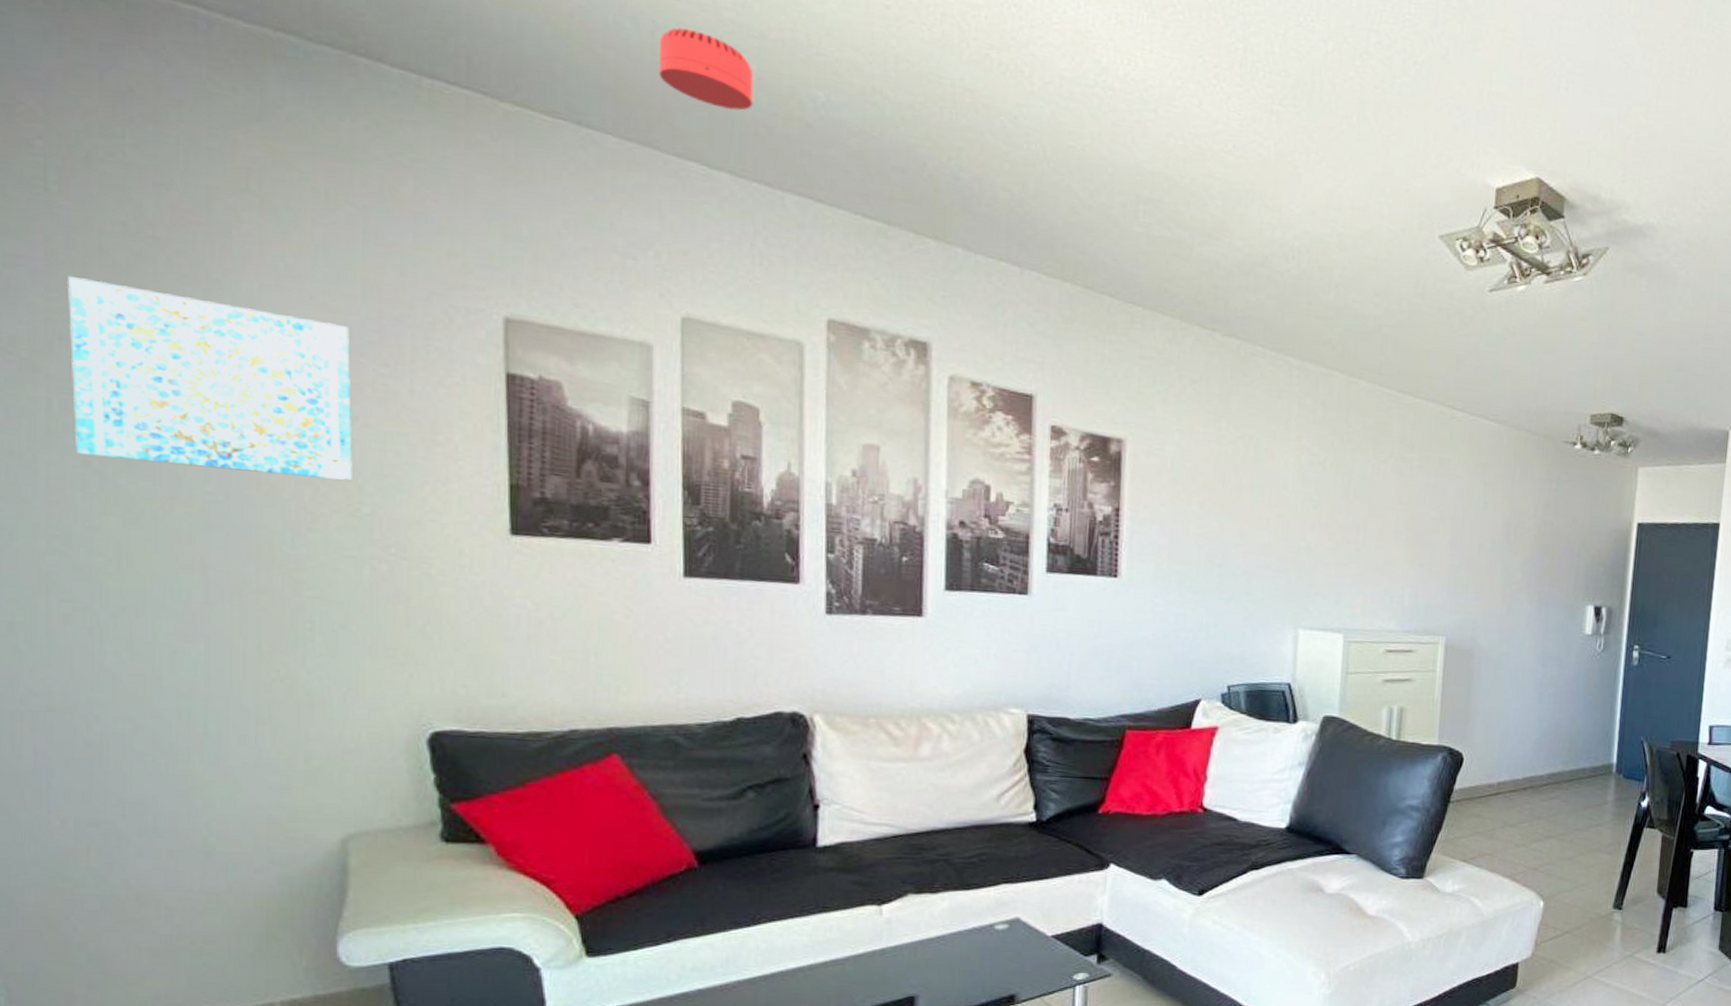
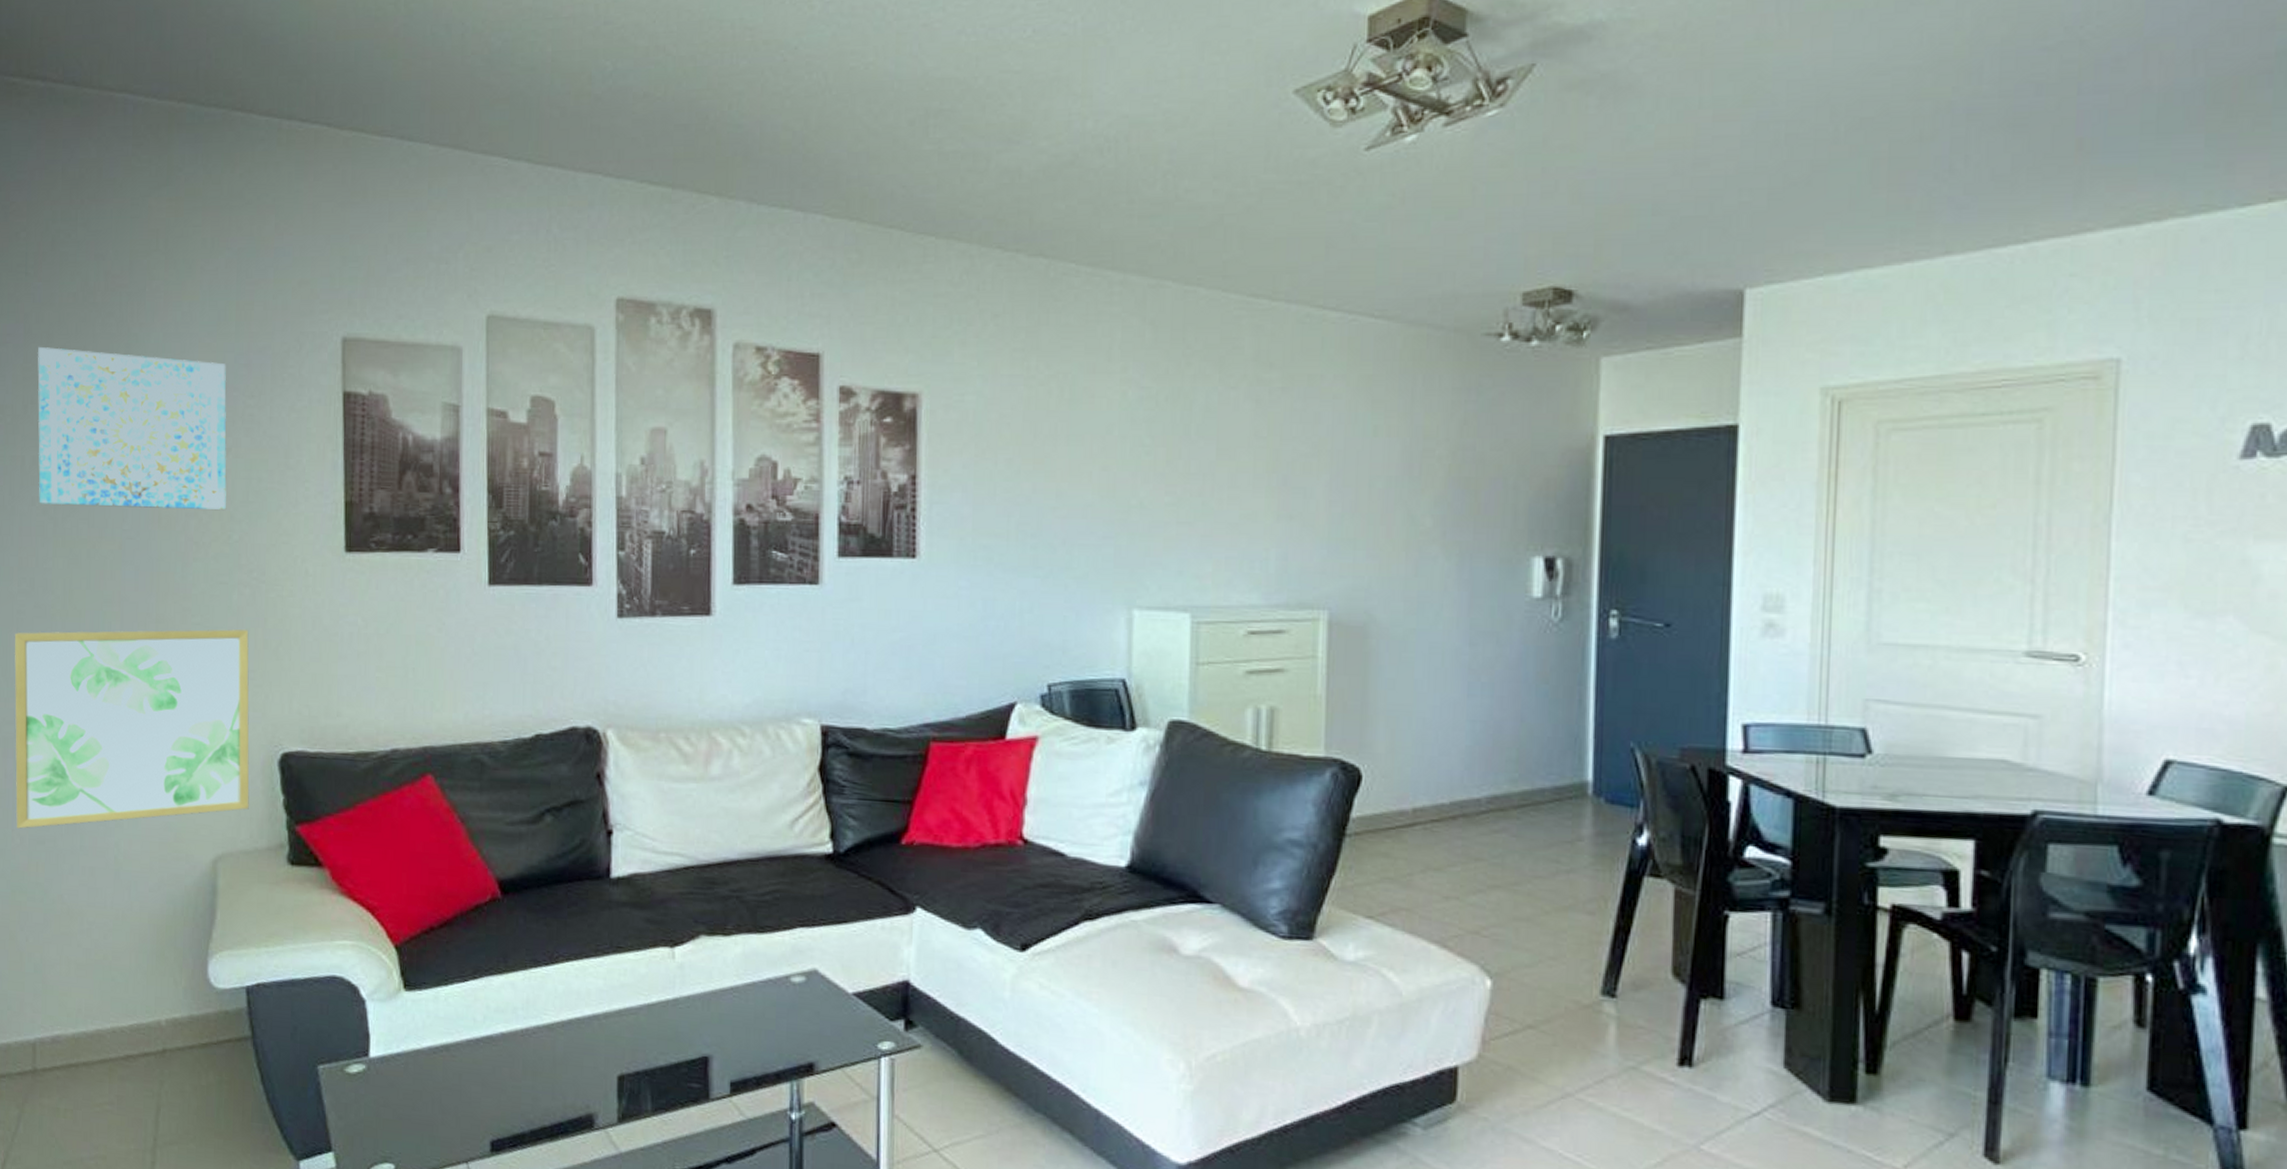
wall art: none [42,595,390,811] -> present [14,629,250,829]
smoke detector: present [658,27,754,111] -> none [467,25,549,98]

